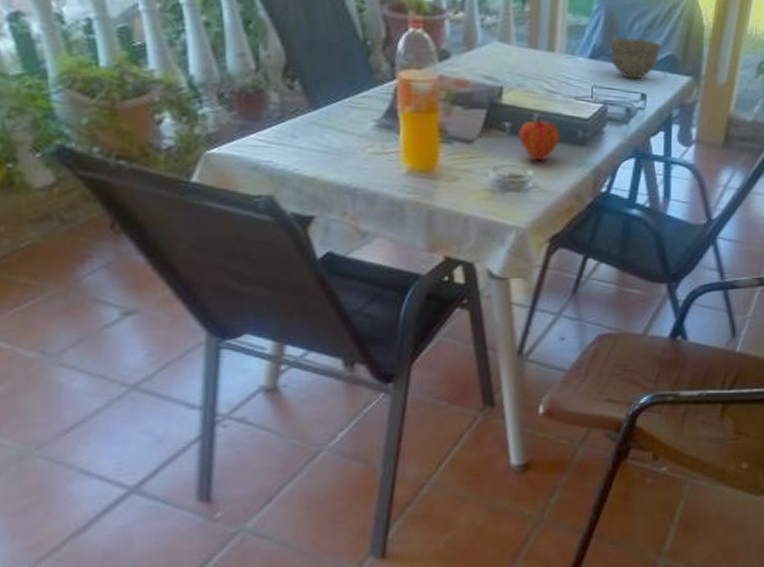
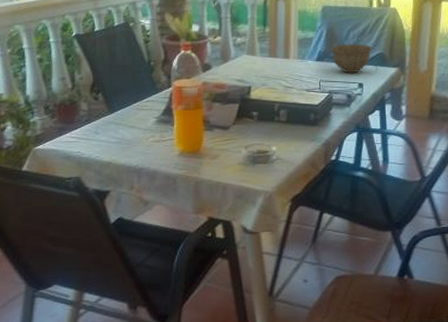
fruit: present [519,116,560,161] -> none [264,106,297,139]

